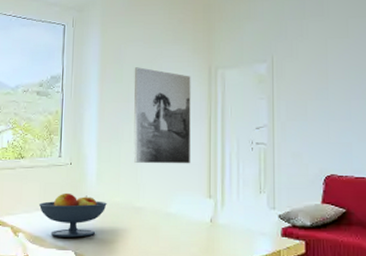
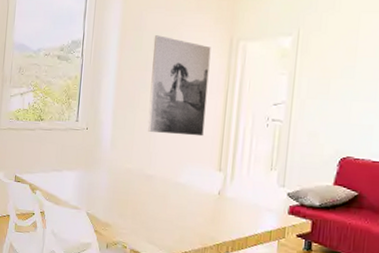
fruit bowl: present [38,192,107,238] -> none [55,156,119,199]

